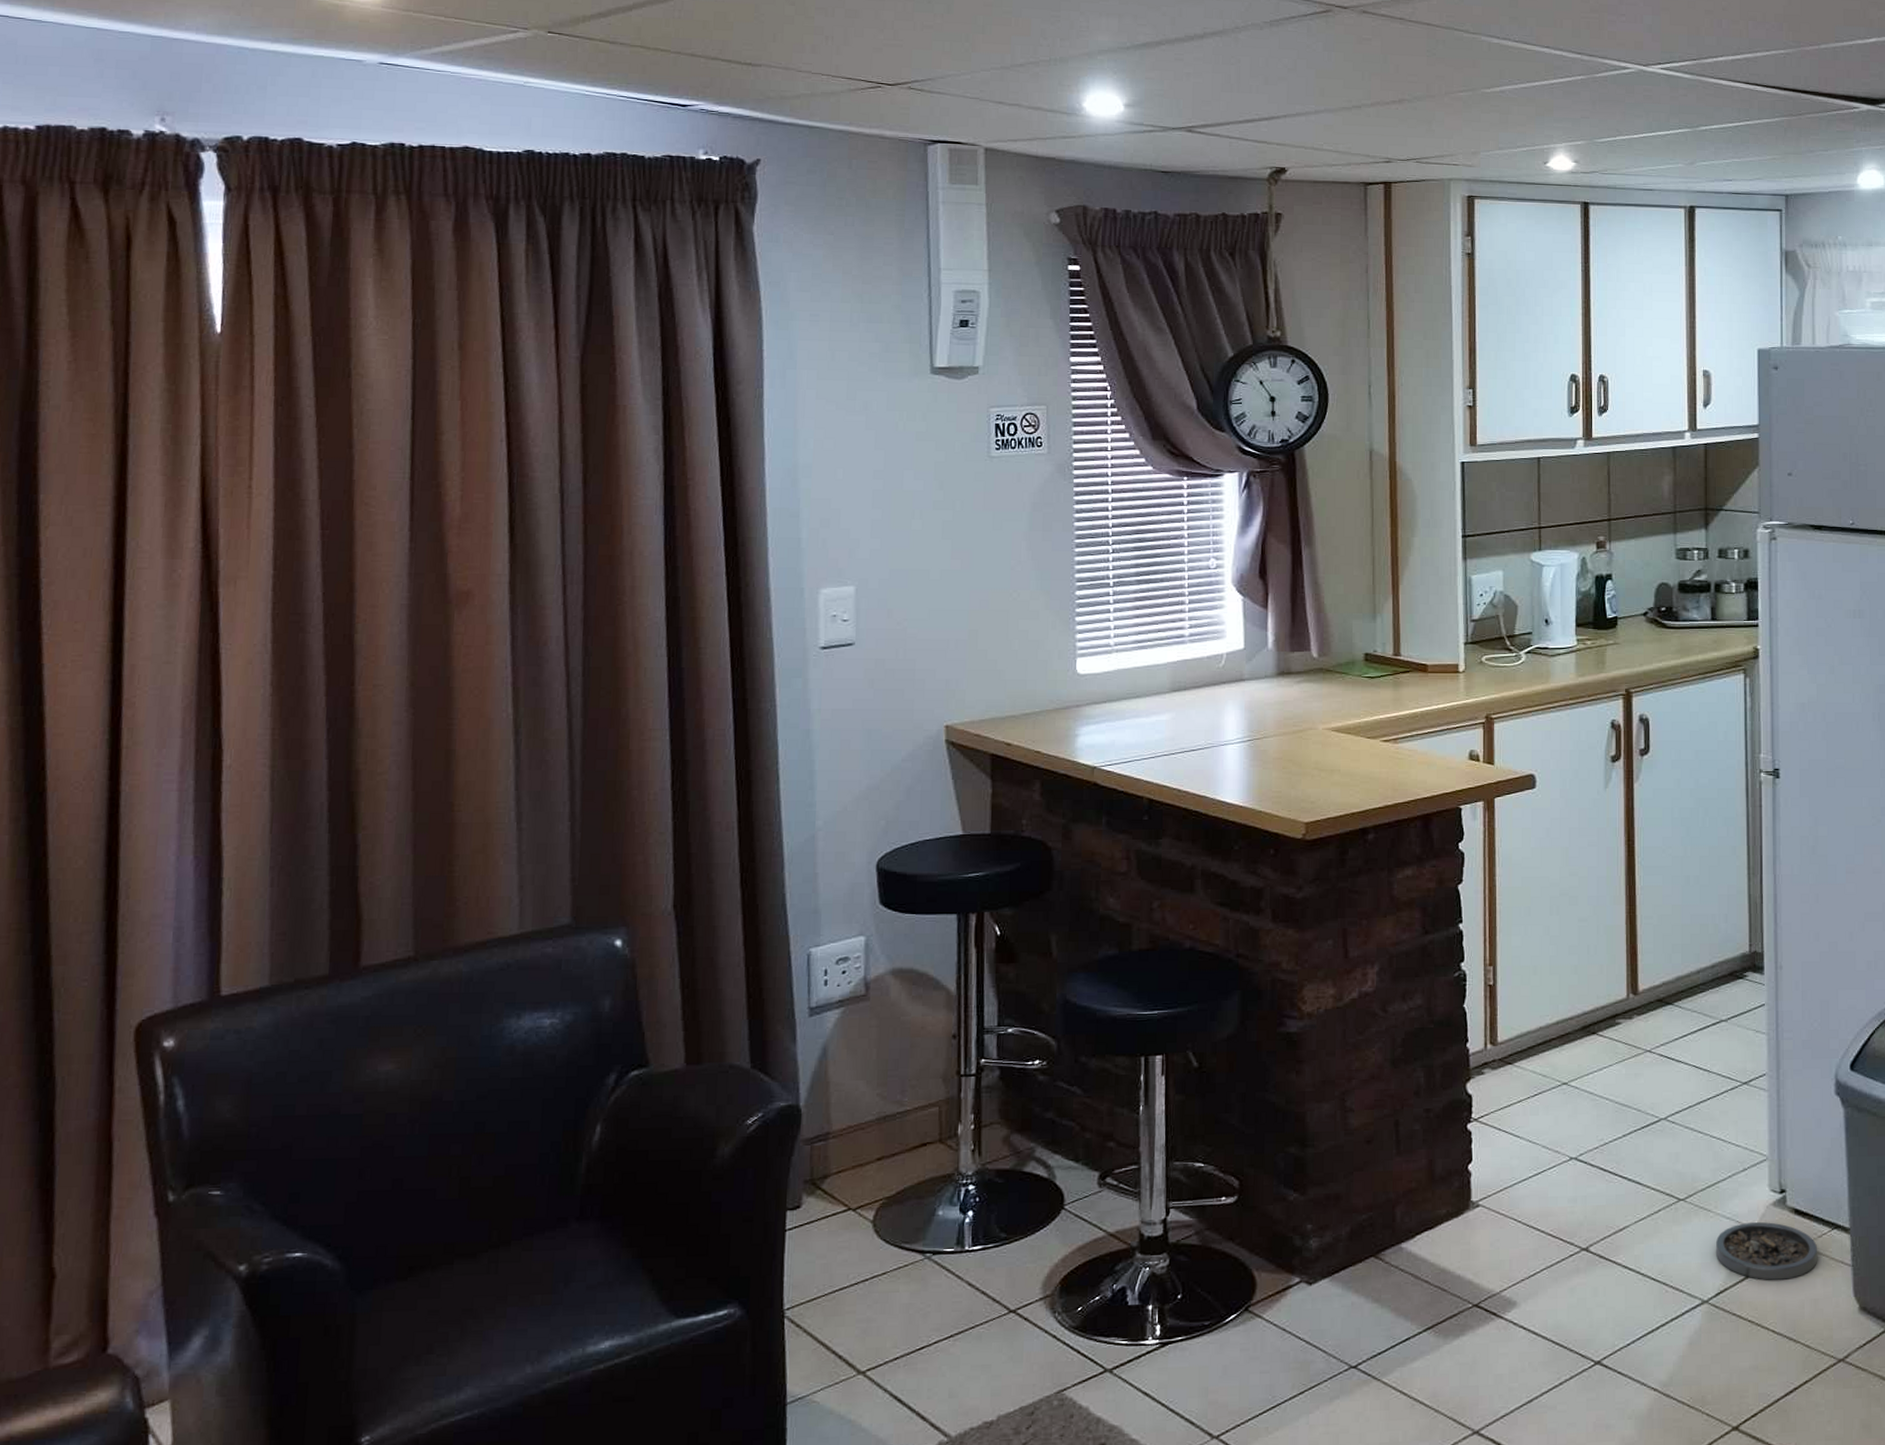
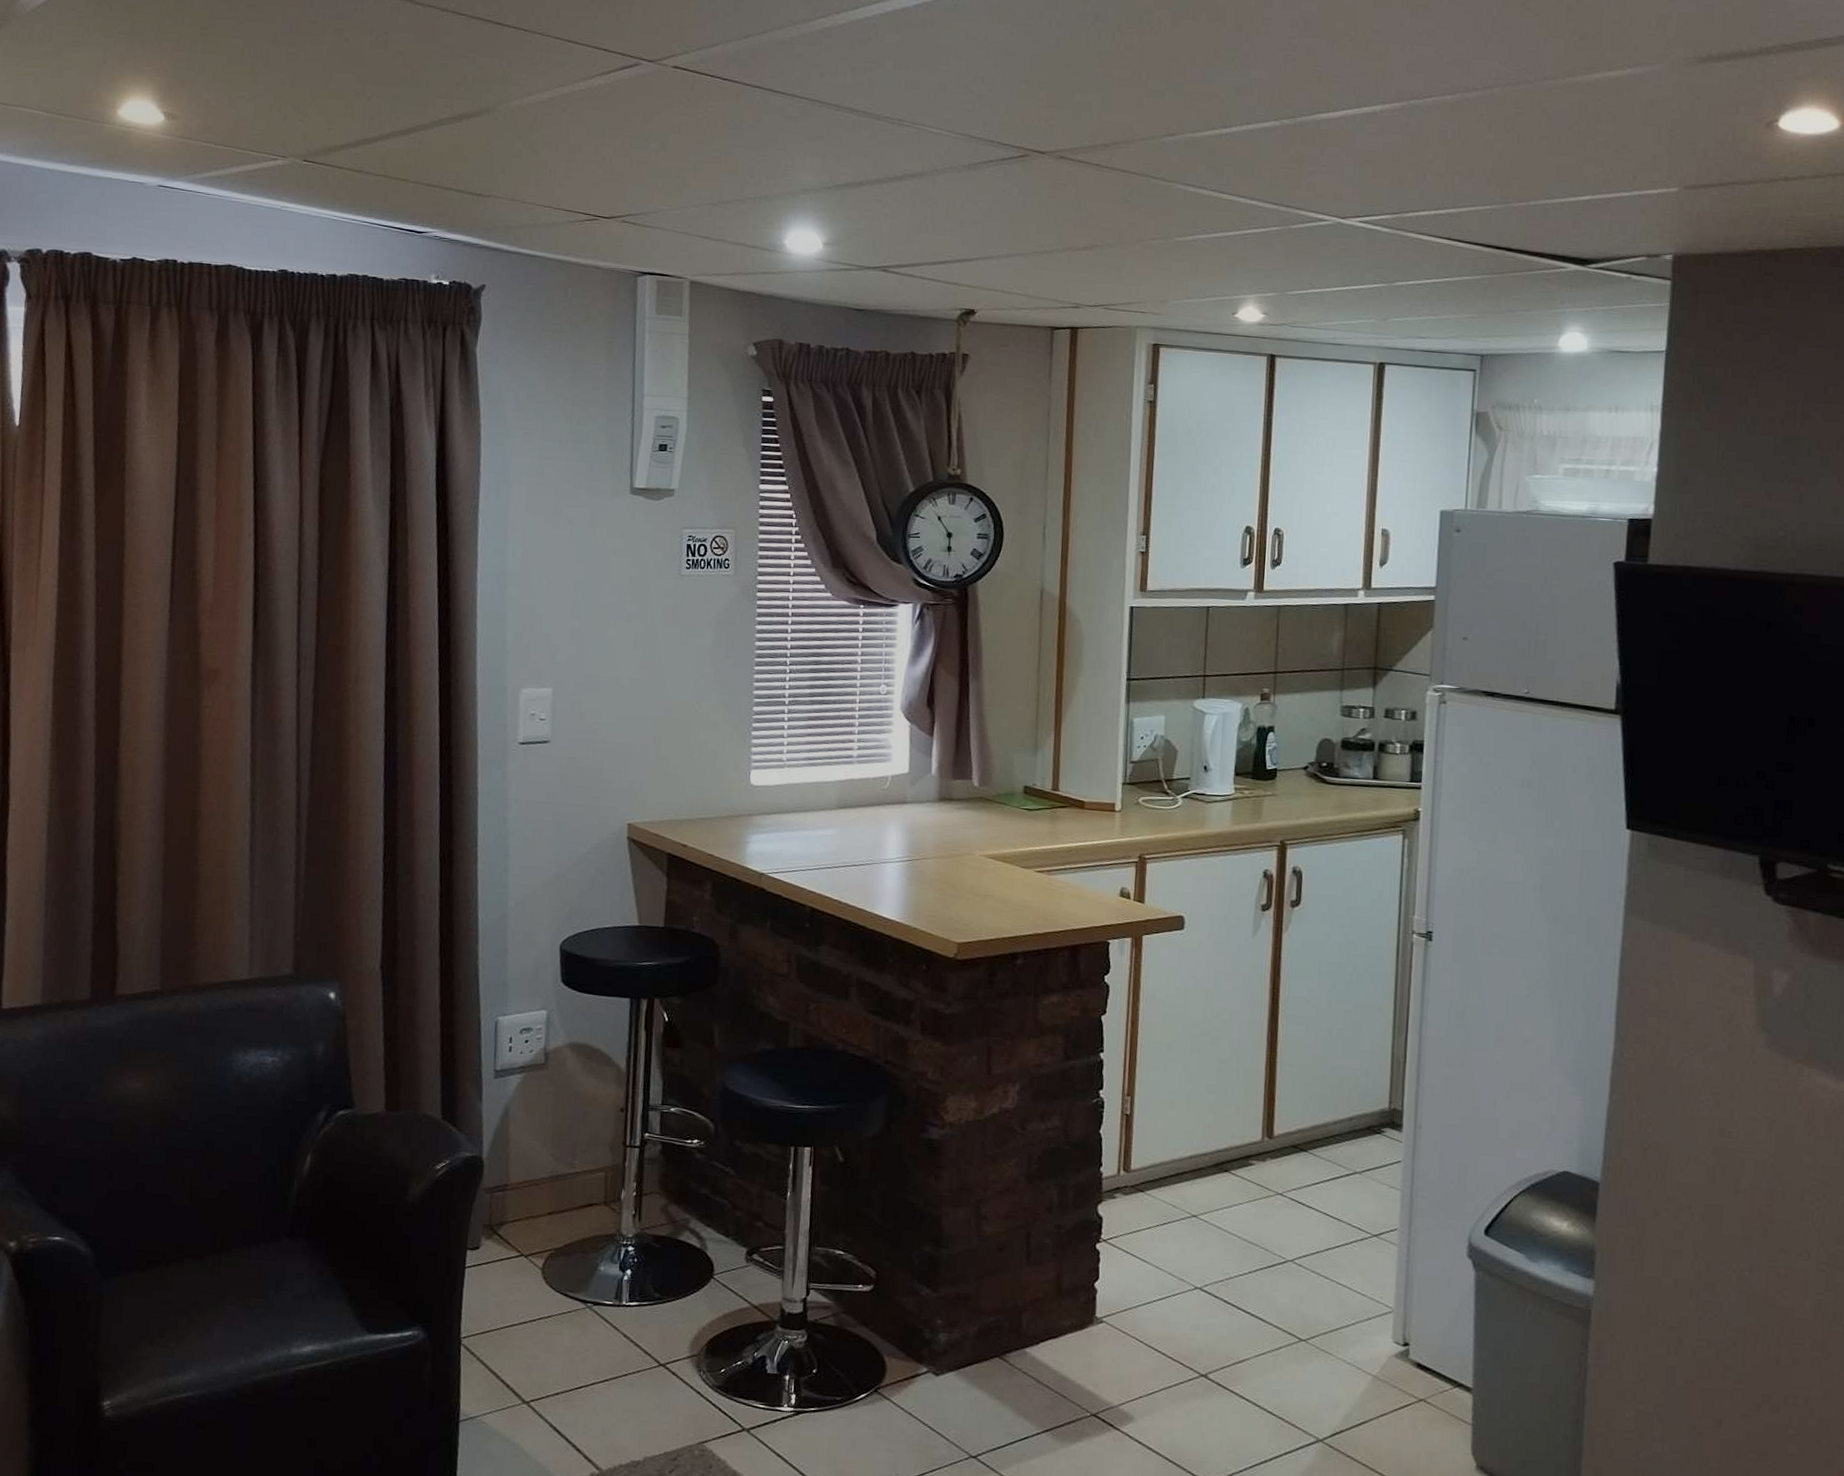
pet bowl: present [1716,1222,1818,1280] -> none [1334,1370,1438,1430]

